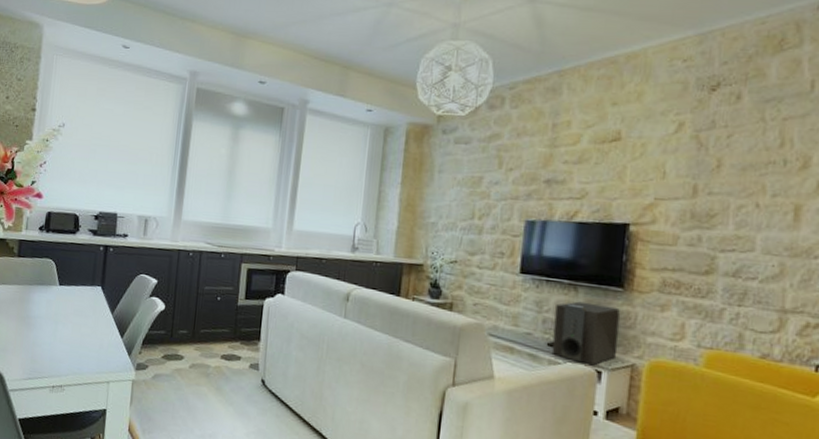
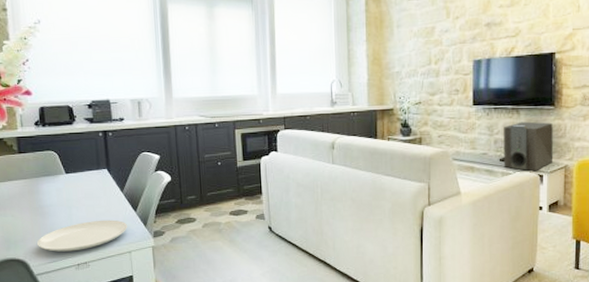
plate: none [16,340,111,372] -> present [36,219,127,252]

